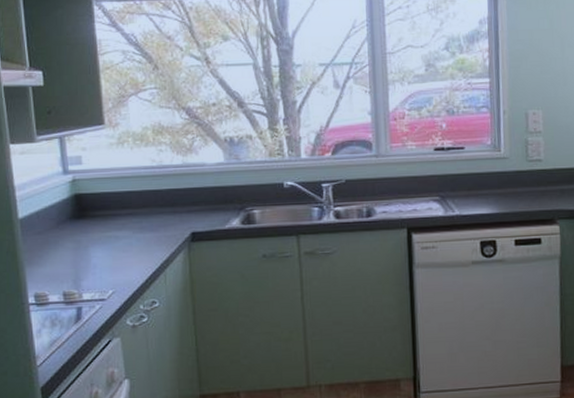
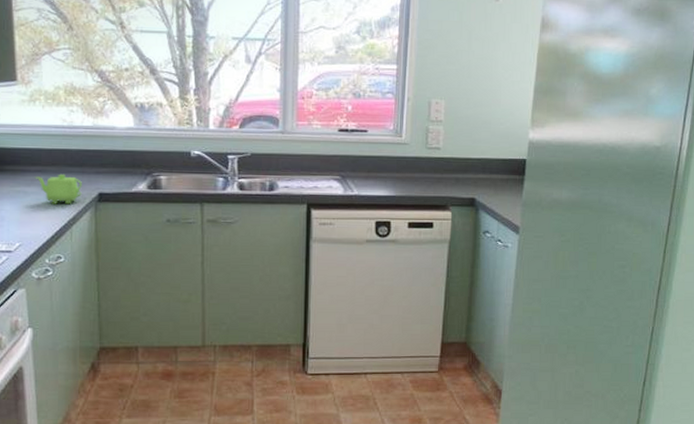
teapot: none [126,215,174,248] -> present [35,173,82,205]

